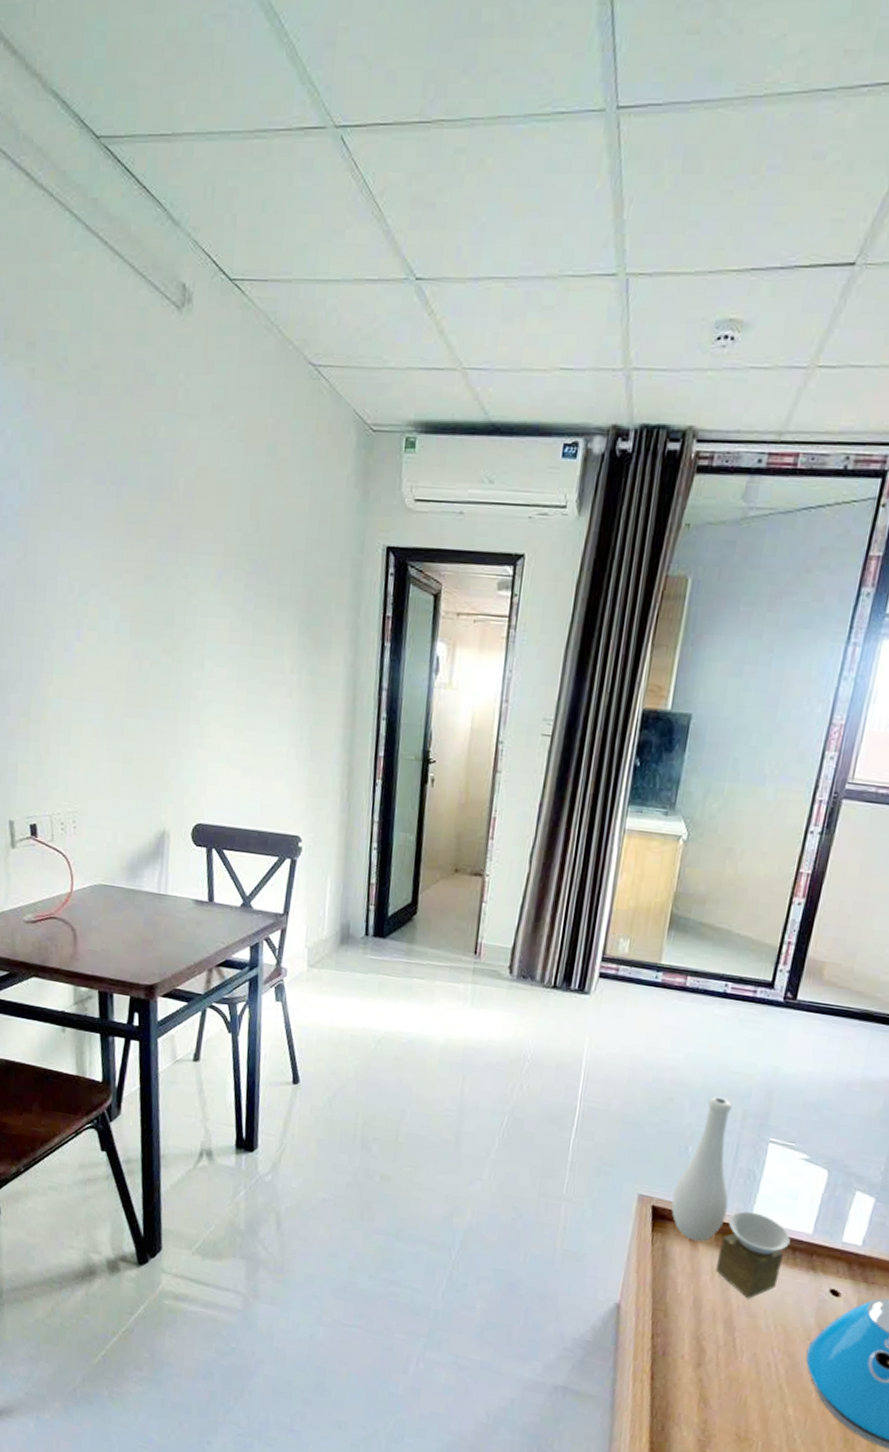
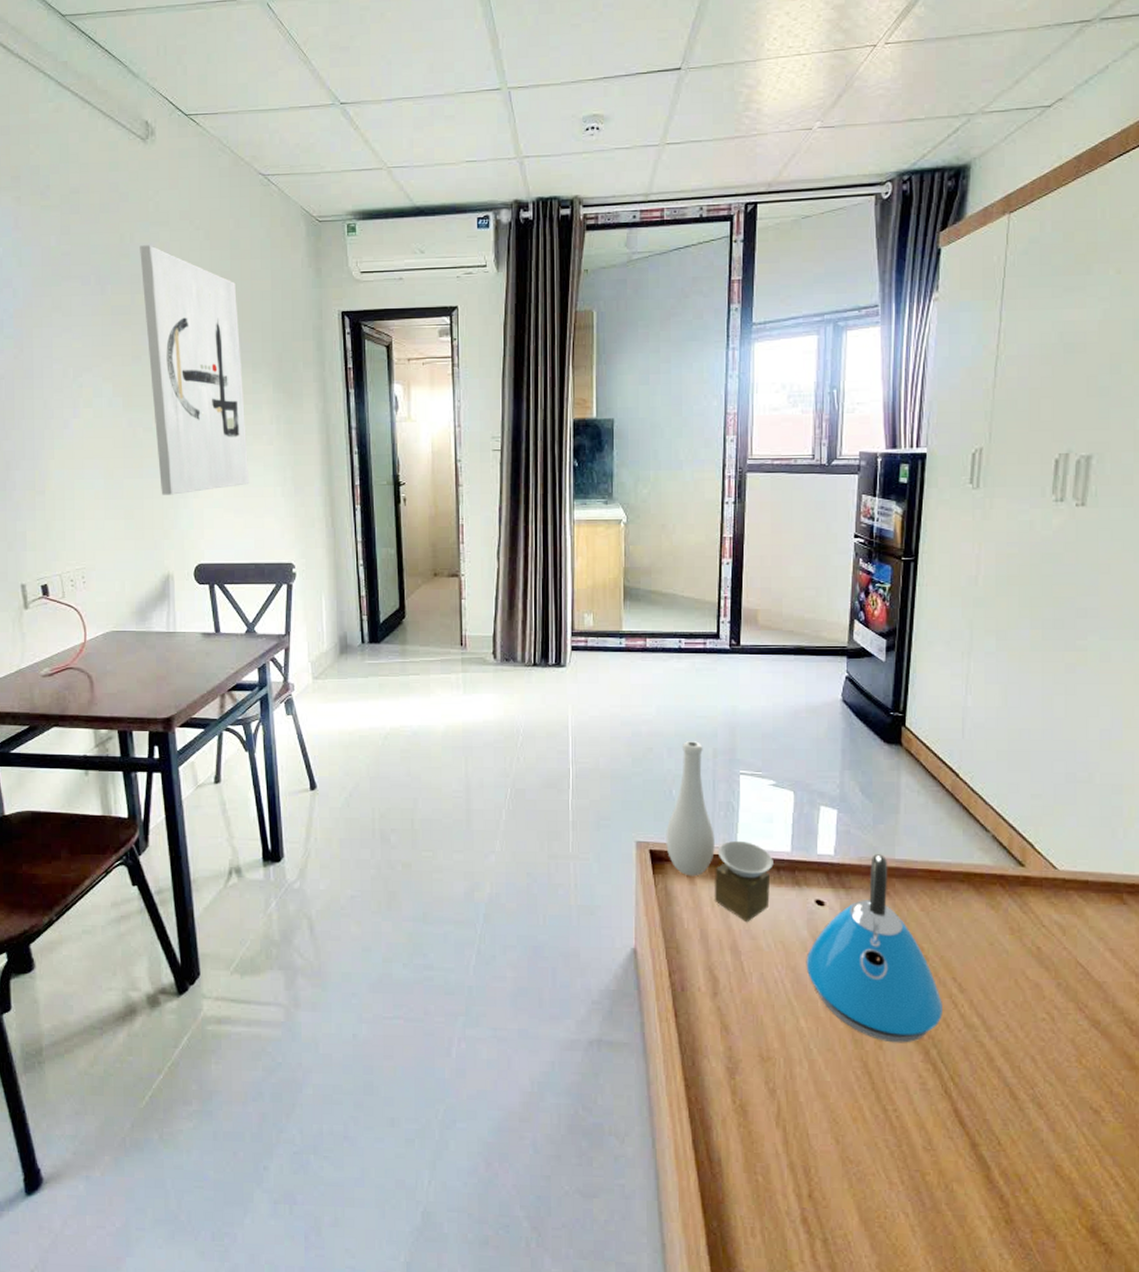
wall art: none [163,441,269,743] -> present [140,245,250,495]

